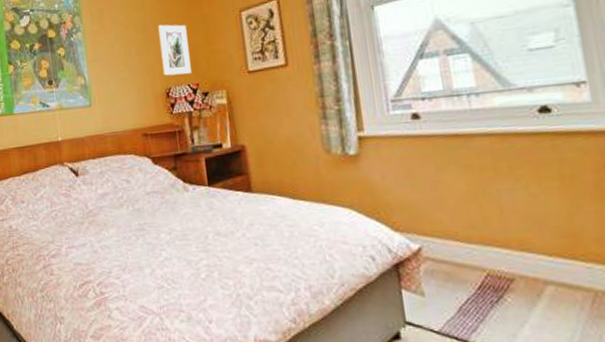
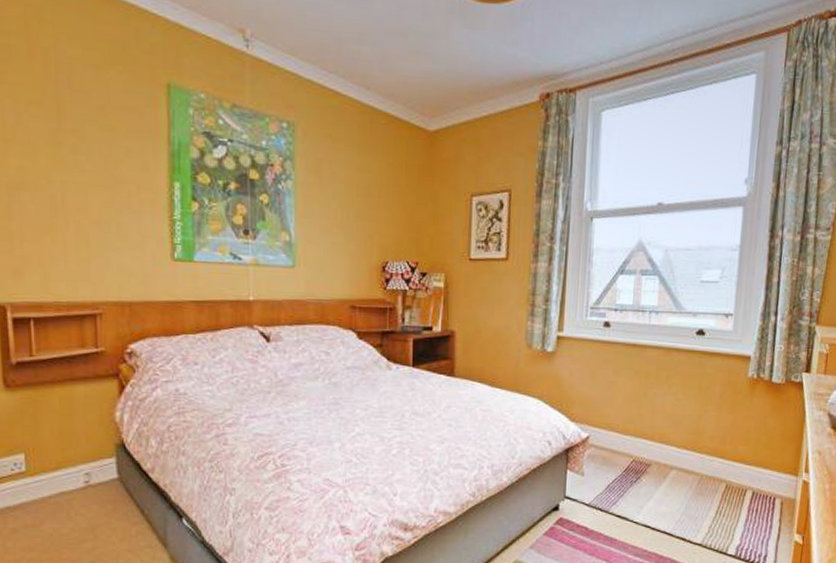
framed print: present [158,24,192,76] -> none [381,191,414,251]

